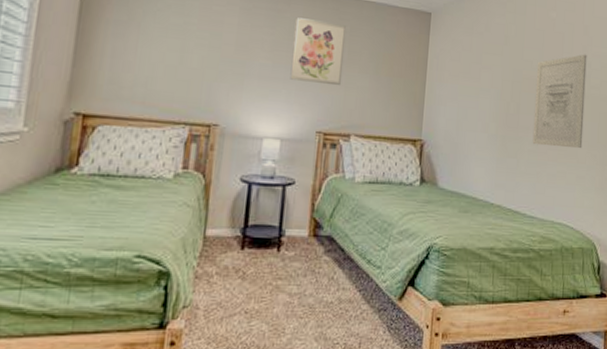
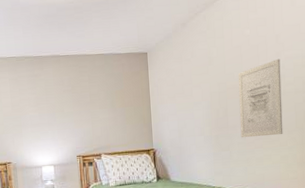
wall art: present [290,17,347,86] -> none [48,76,89,123]

